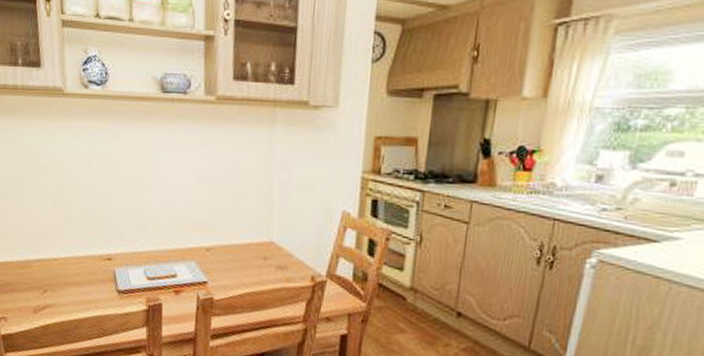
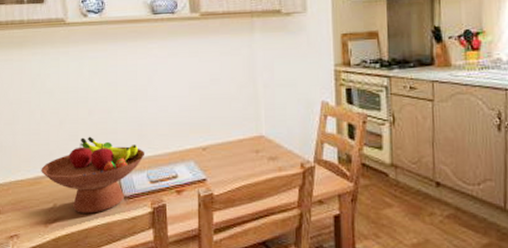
fruit bowl: none [31,222,144,305] -> present [41,136,145,214]

